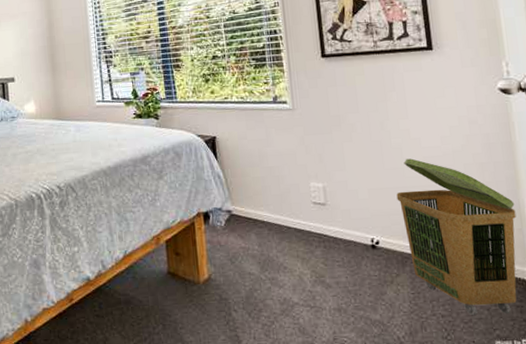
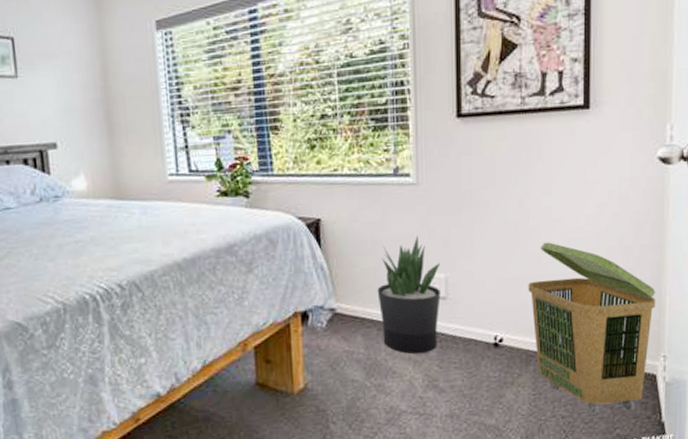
planter: none [266,152,321,252] -> present [377,236,441,354]

